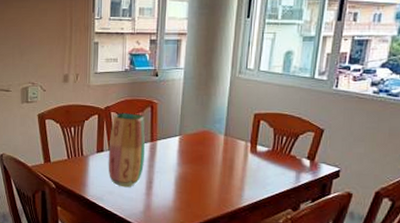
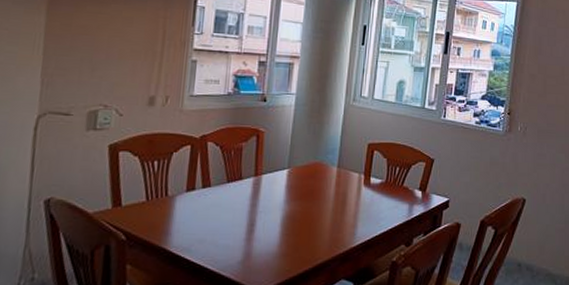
vase: present [108,112,145,188] -> none [199,142,249,233]

